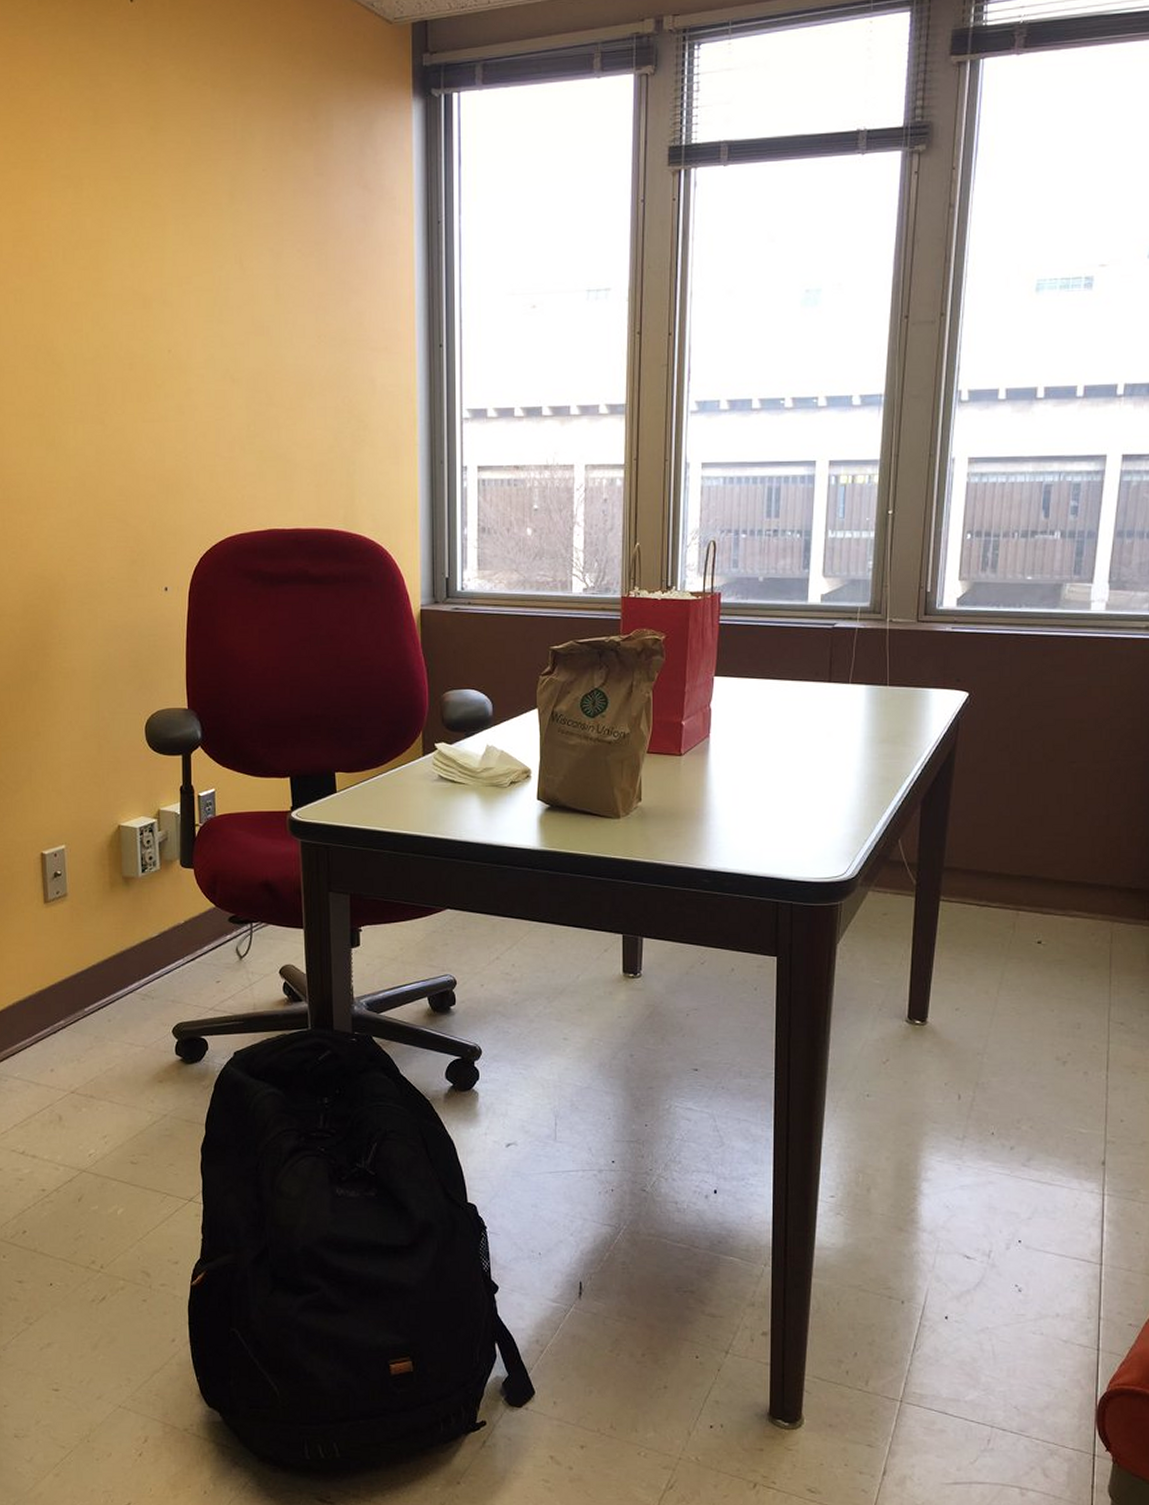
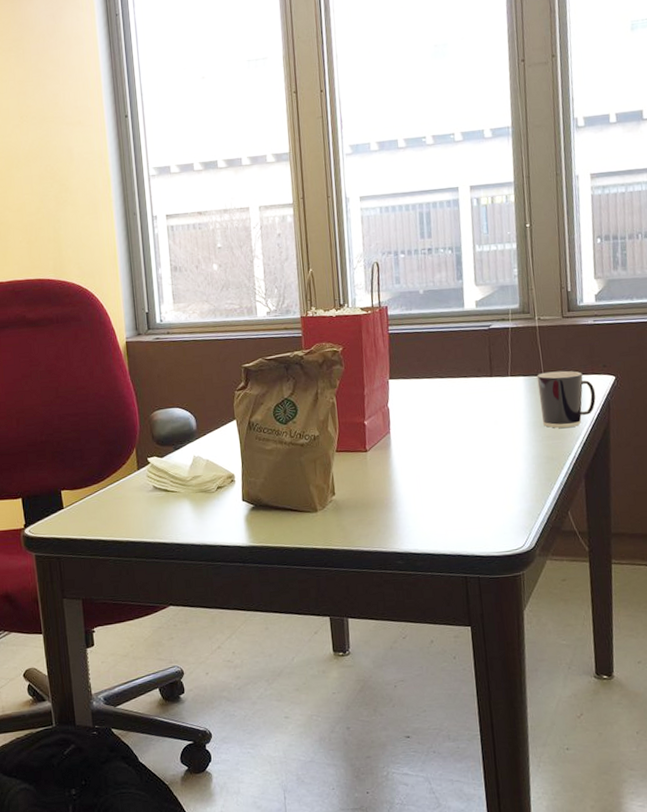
mug: none [881,682,945,746] -> present [536,370,596,428]

